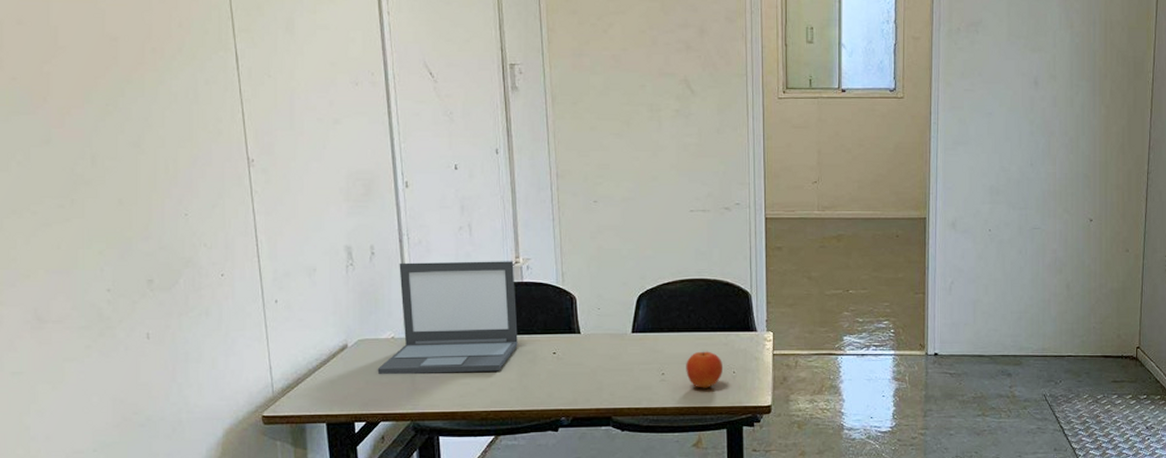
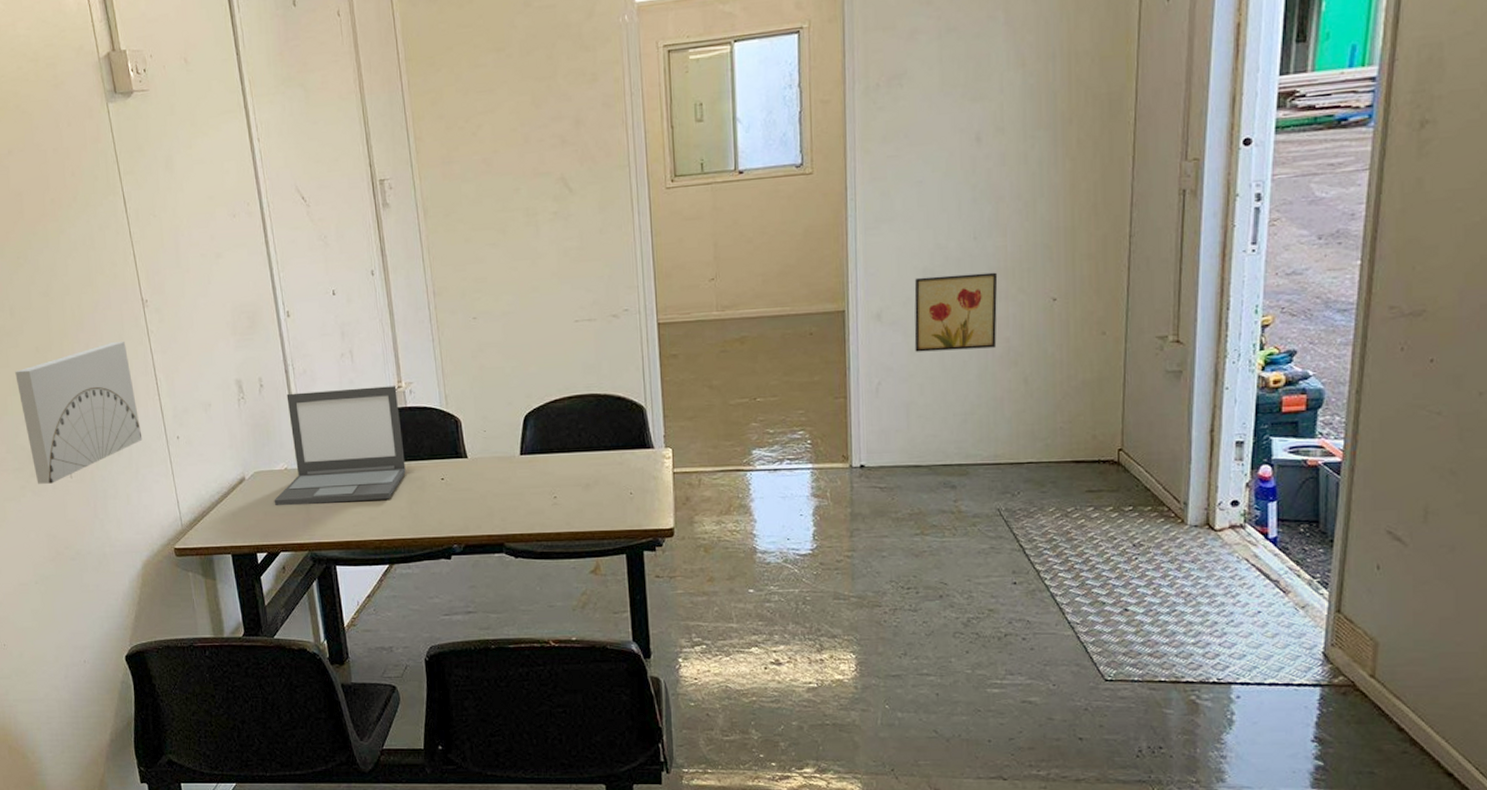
wall art: none [91,200,236,344] -> present [15,342,143,484]
fruit: present [686,351,724,388] -> none [579,471,620,512]
wall art: none [982,194,1048,257] -> present [914,272,998,352]

